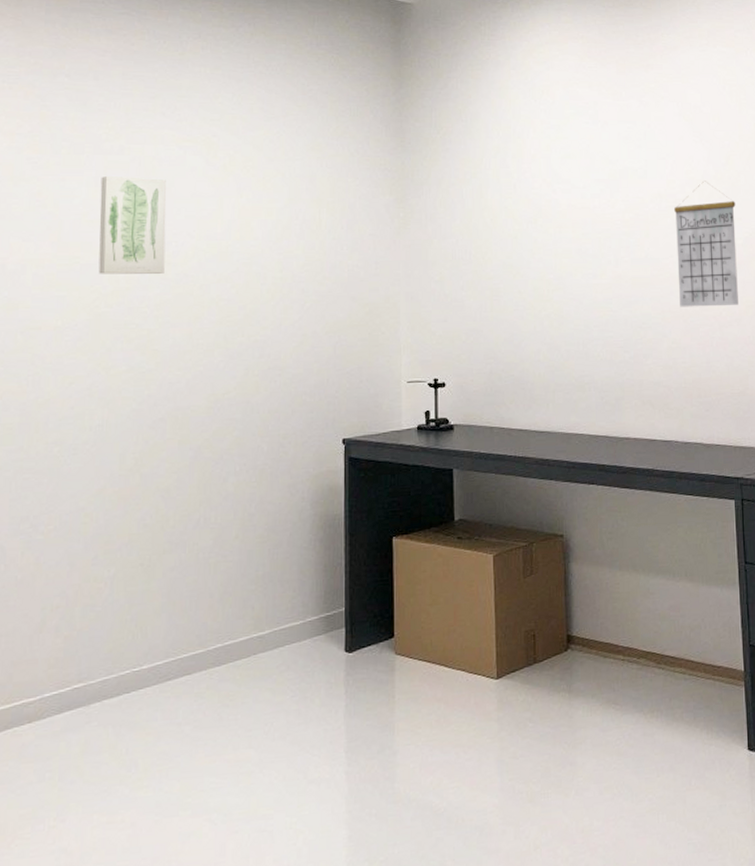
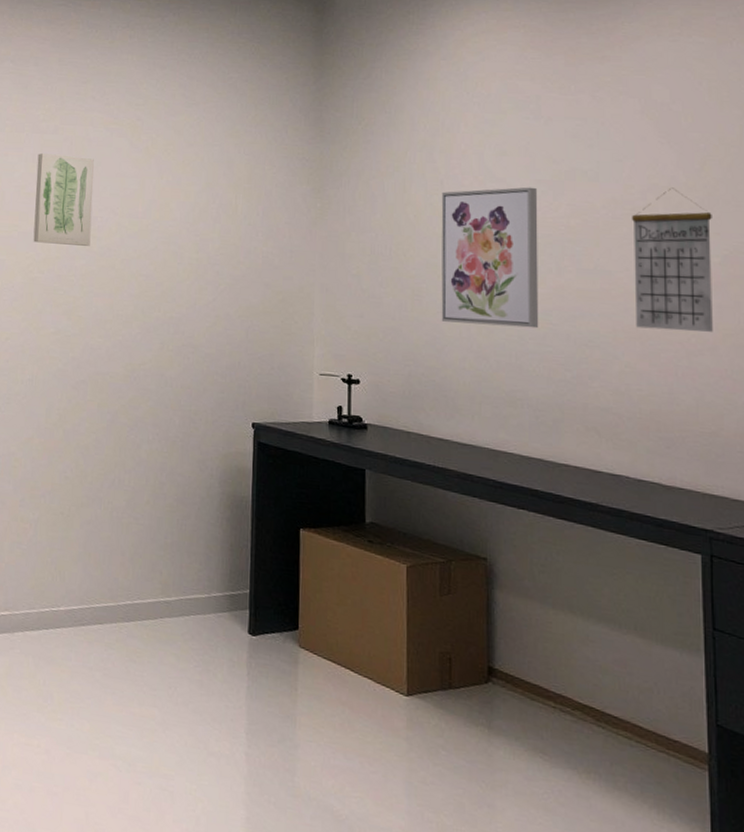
wall art: none [515,186,602,318] -> present [441,187,539,329]

